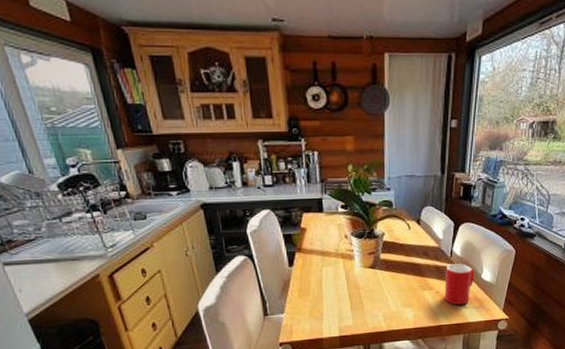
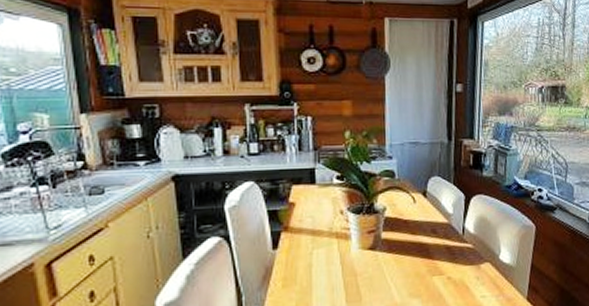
cup: present [444,263,474,306] -> none [457,242,491,294]

